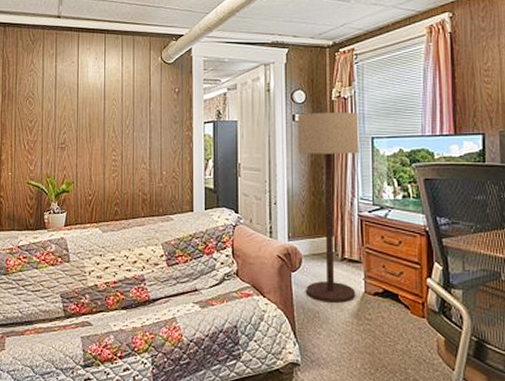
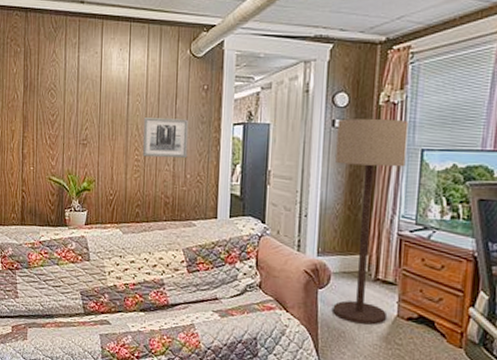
wall art: none [119,120,163,157] -> present [142,117,189,159]

